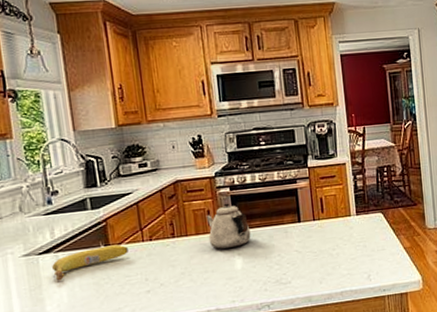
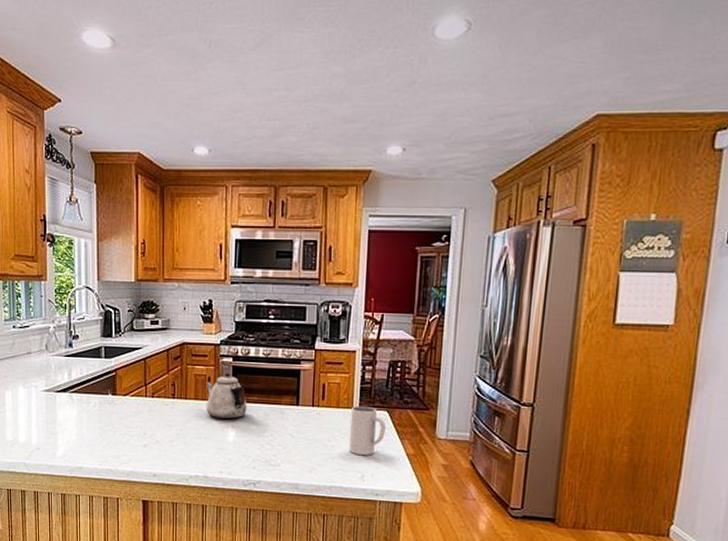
fruit: present [52,244,128,281] -> none [67,395,132,420]
mug: none [349,211,383,258] -> present [348,405,386,455]

